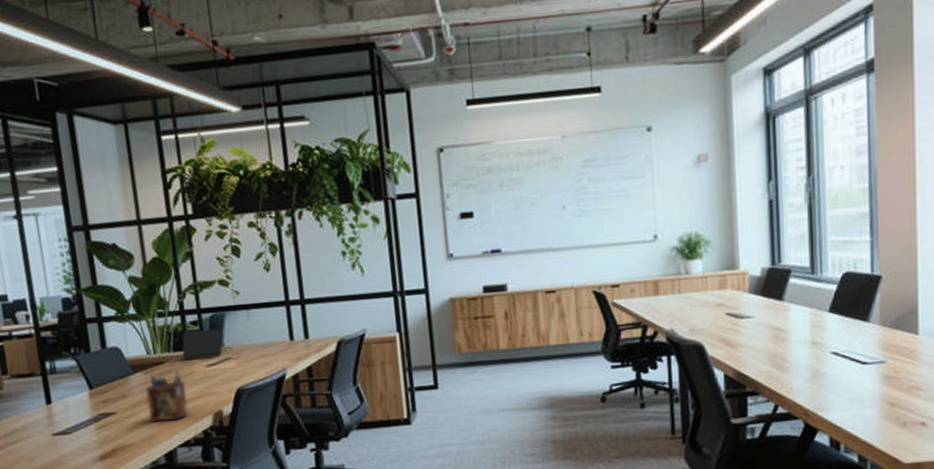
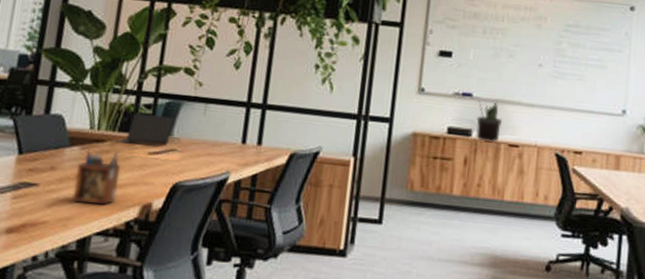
planter: none [508,251,536,294] -> present [476,100,503,143]

